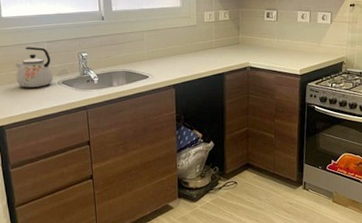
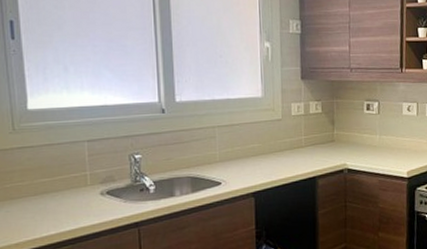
kettle: present [15,46,53,88] -> none [43,147,94,201]

